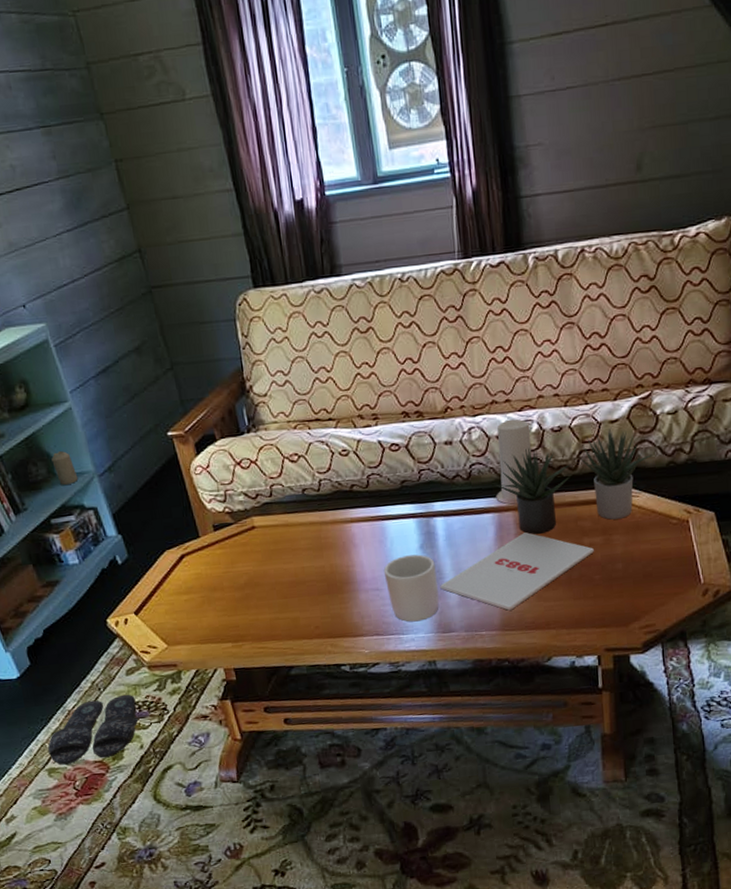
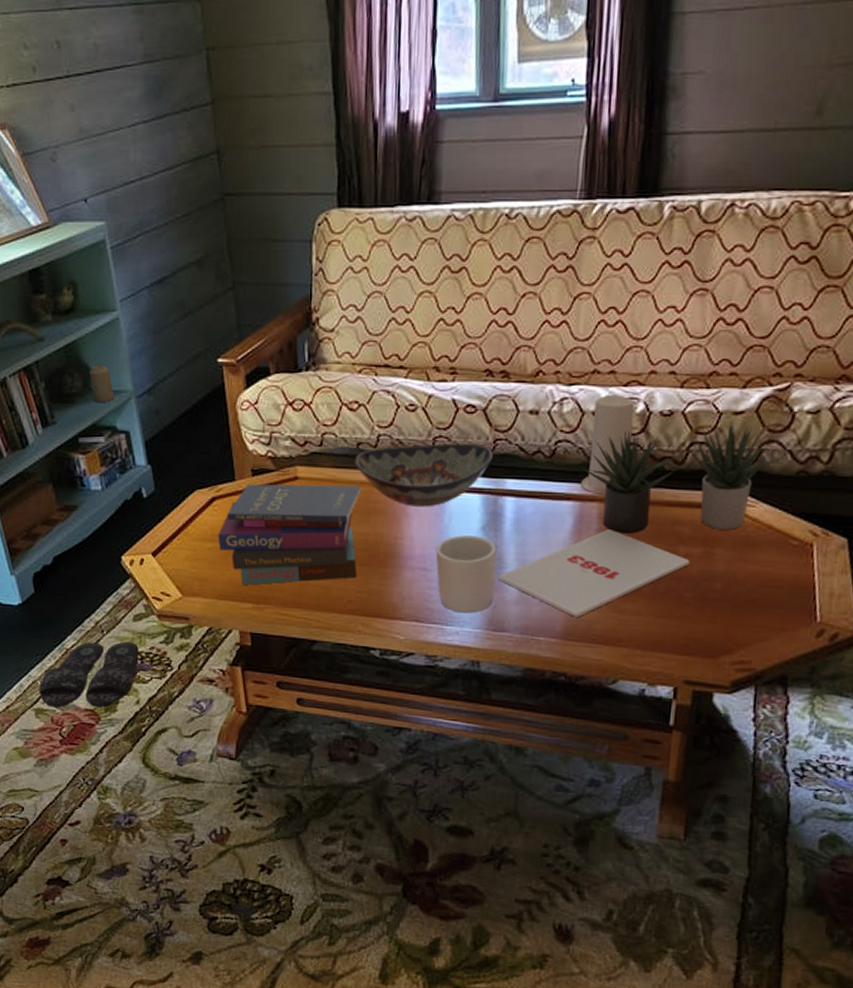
books: none [191,526,319,628] -> present [218,484,361,585]
decorative bowl: none [302,476,421,538] -> present [354,443,494,507]

